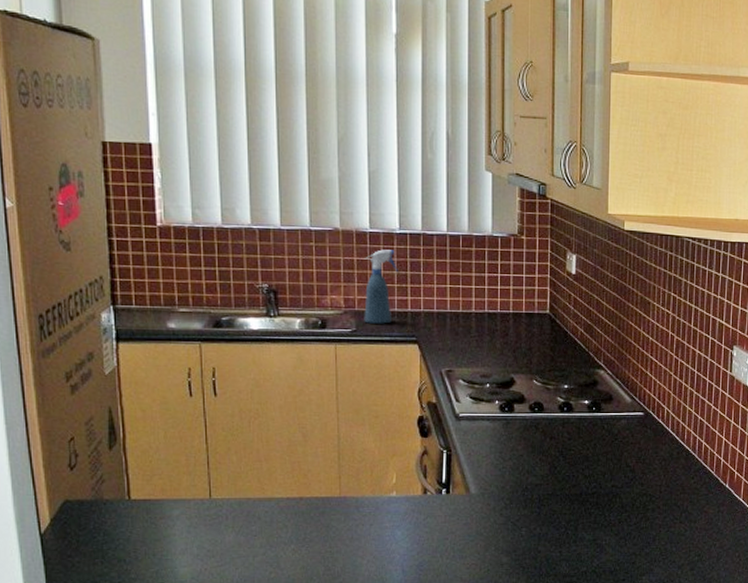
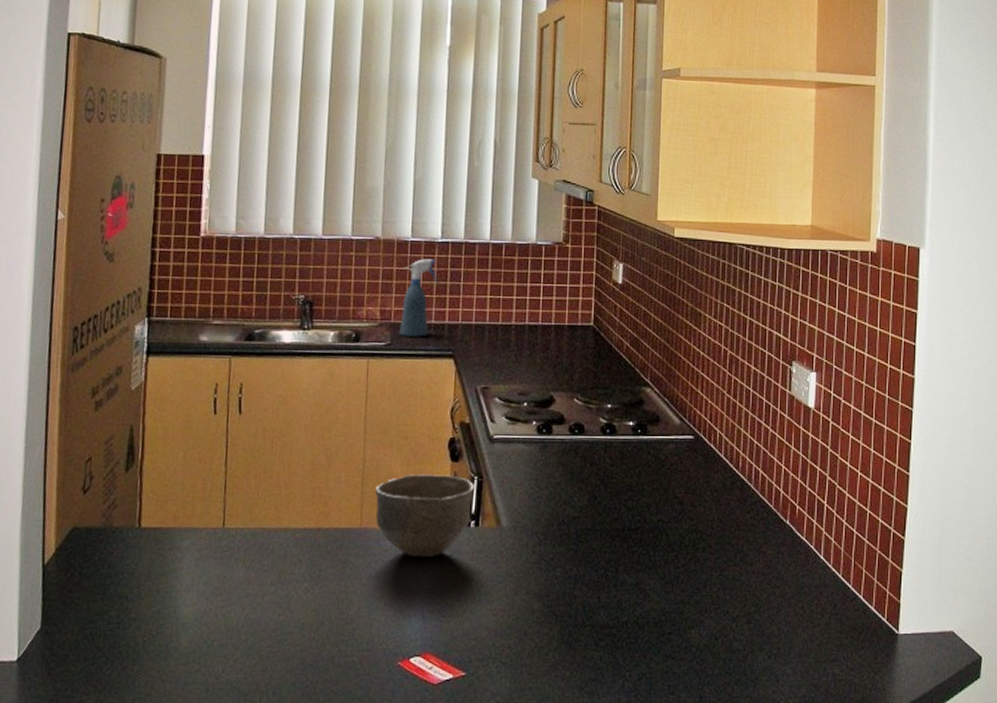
bowl: none [351,449,445,522] -> present [375,474,476,558]

